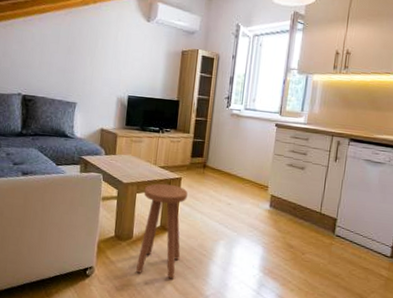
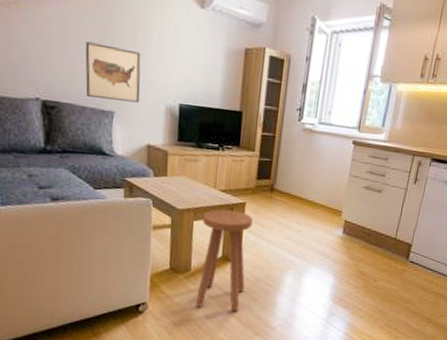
wall art: none [56,50,100,95] -> present [85,41,141,103]

